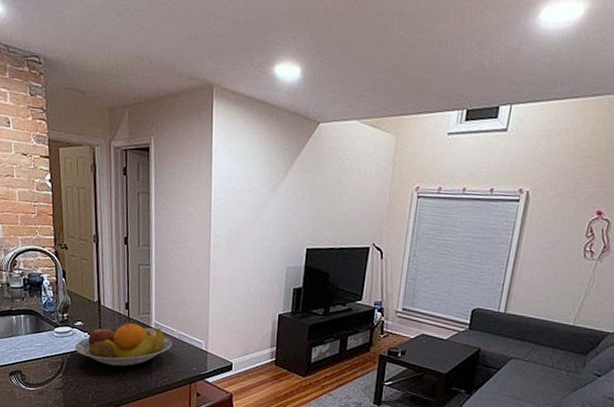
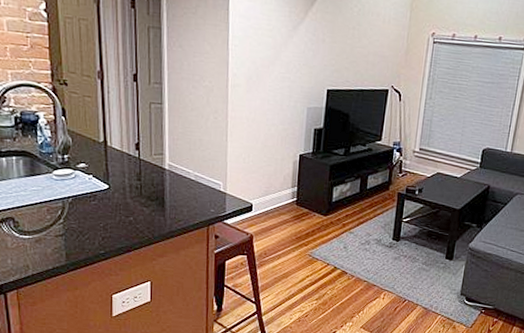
fruit bowl: present [74,322,172,367] -> none [77,163,188,210]

